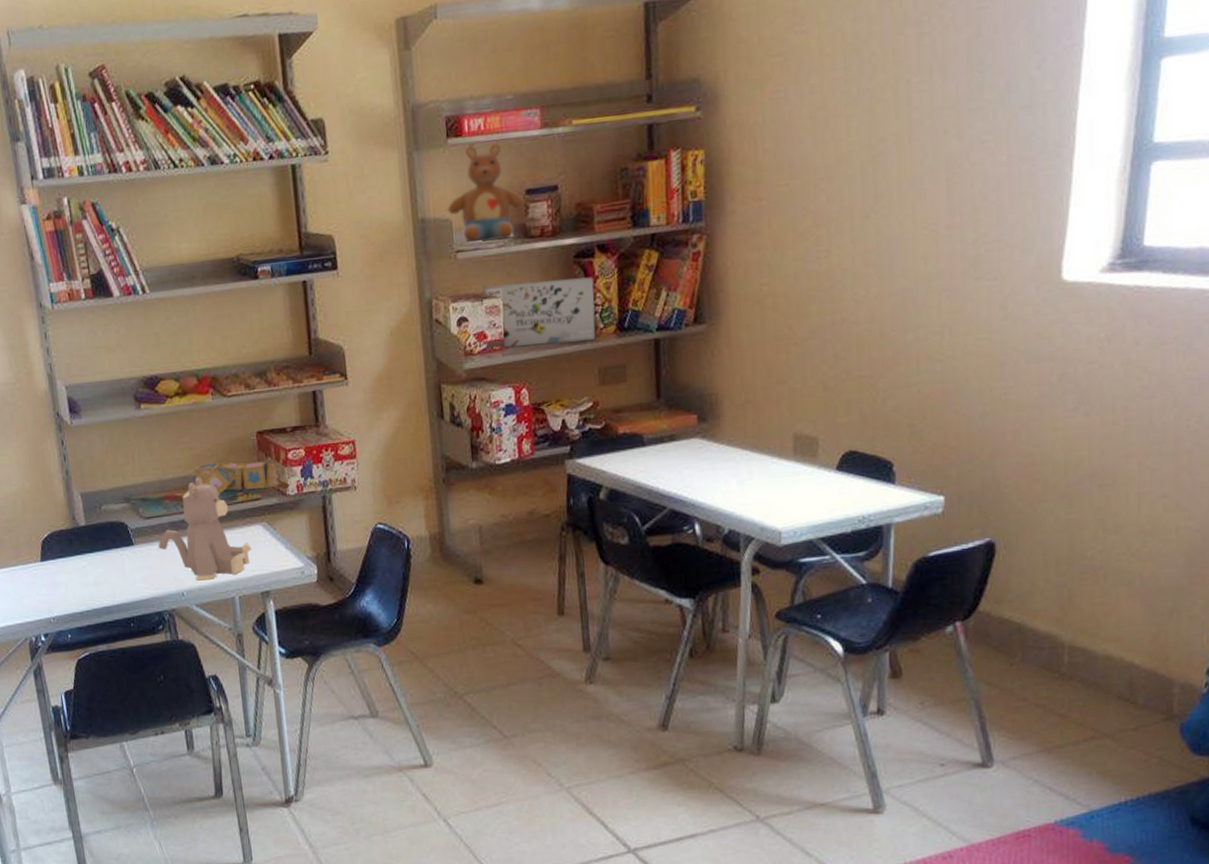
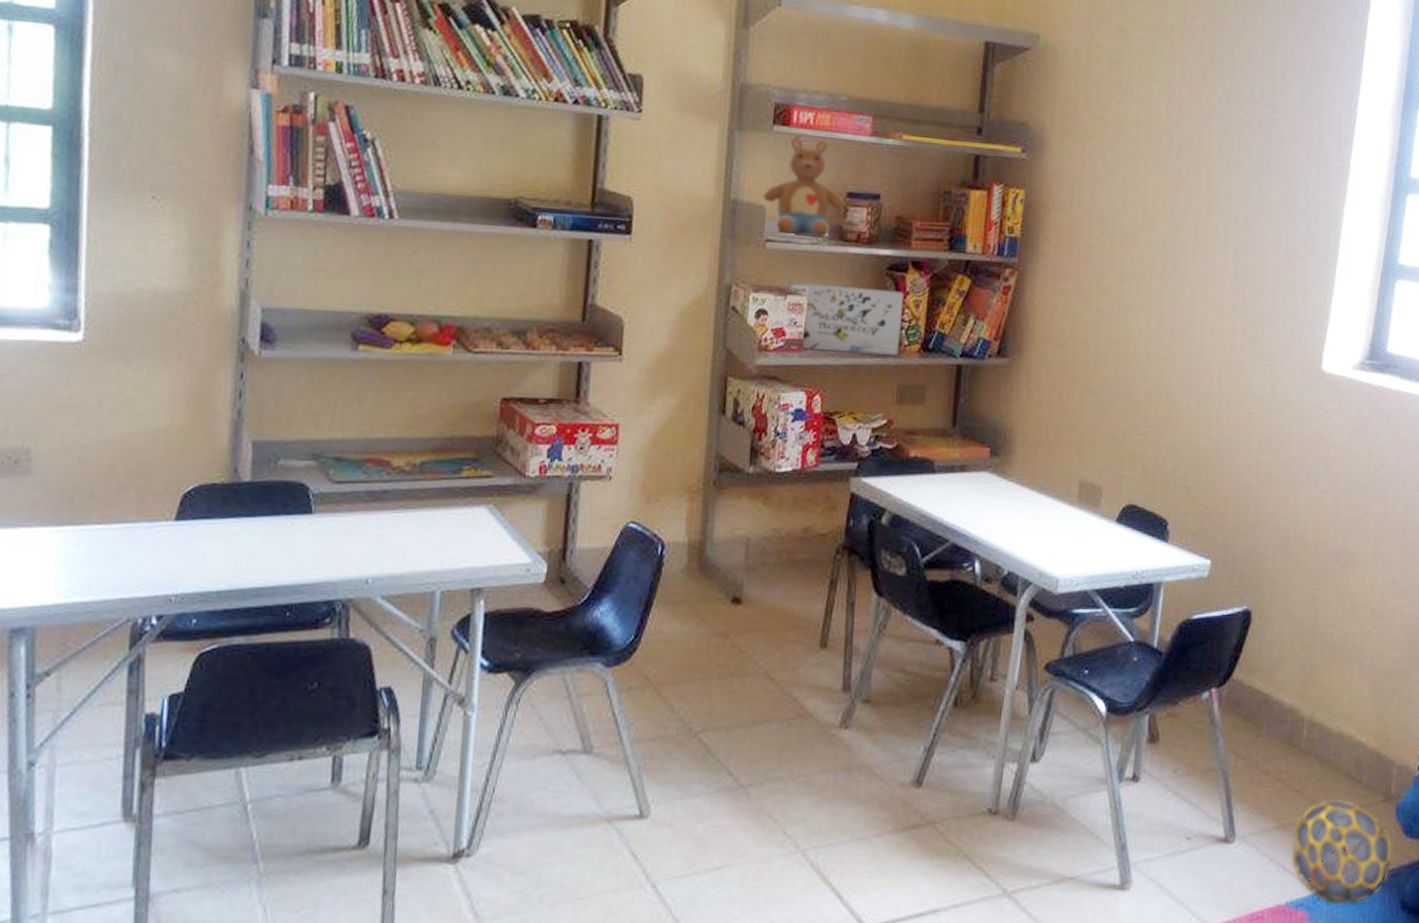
toy bear: present [158,476,252,581] -> none [345,440,469,567]
toy blocks: present [195,460,291,495] -> none [413,426,533,470]
ball: none [1058,720,1177,822] -> present [1291,799,1392,905]

